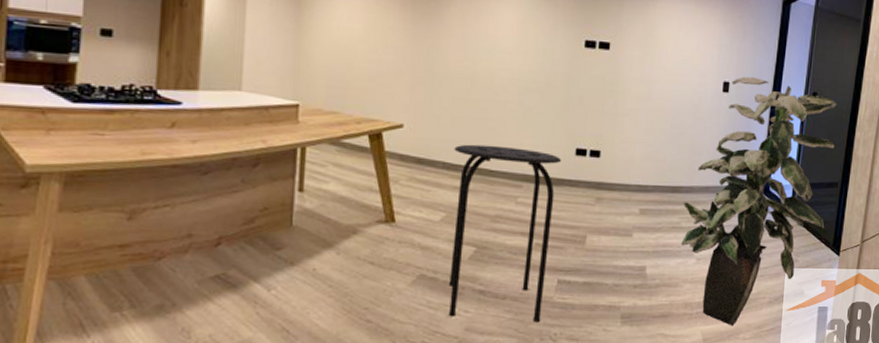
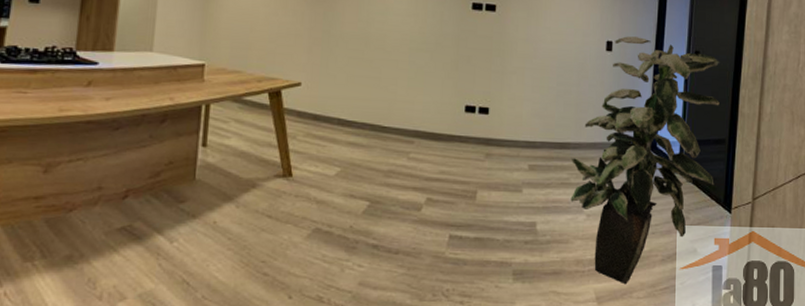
stool: present [448,144,562,323] -> none [342,101,452,278]

